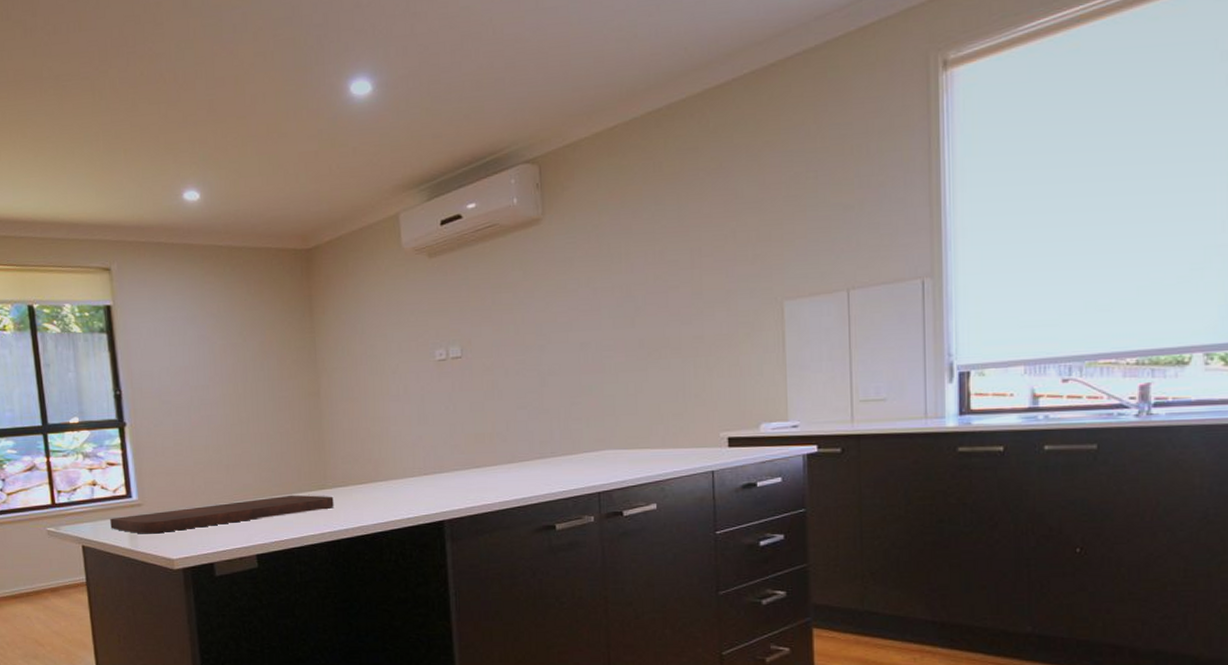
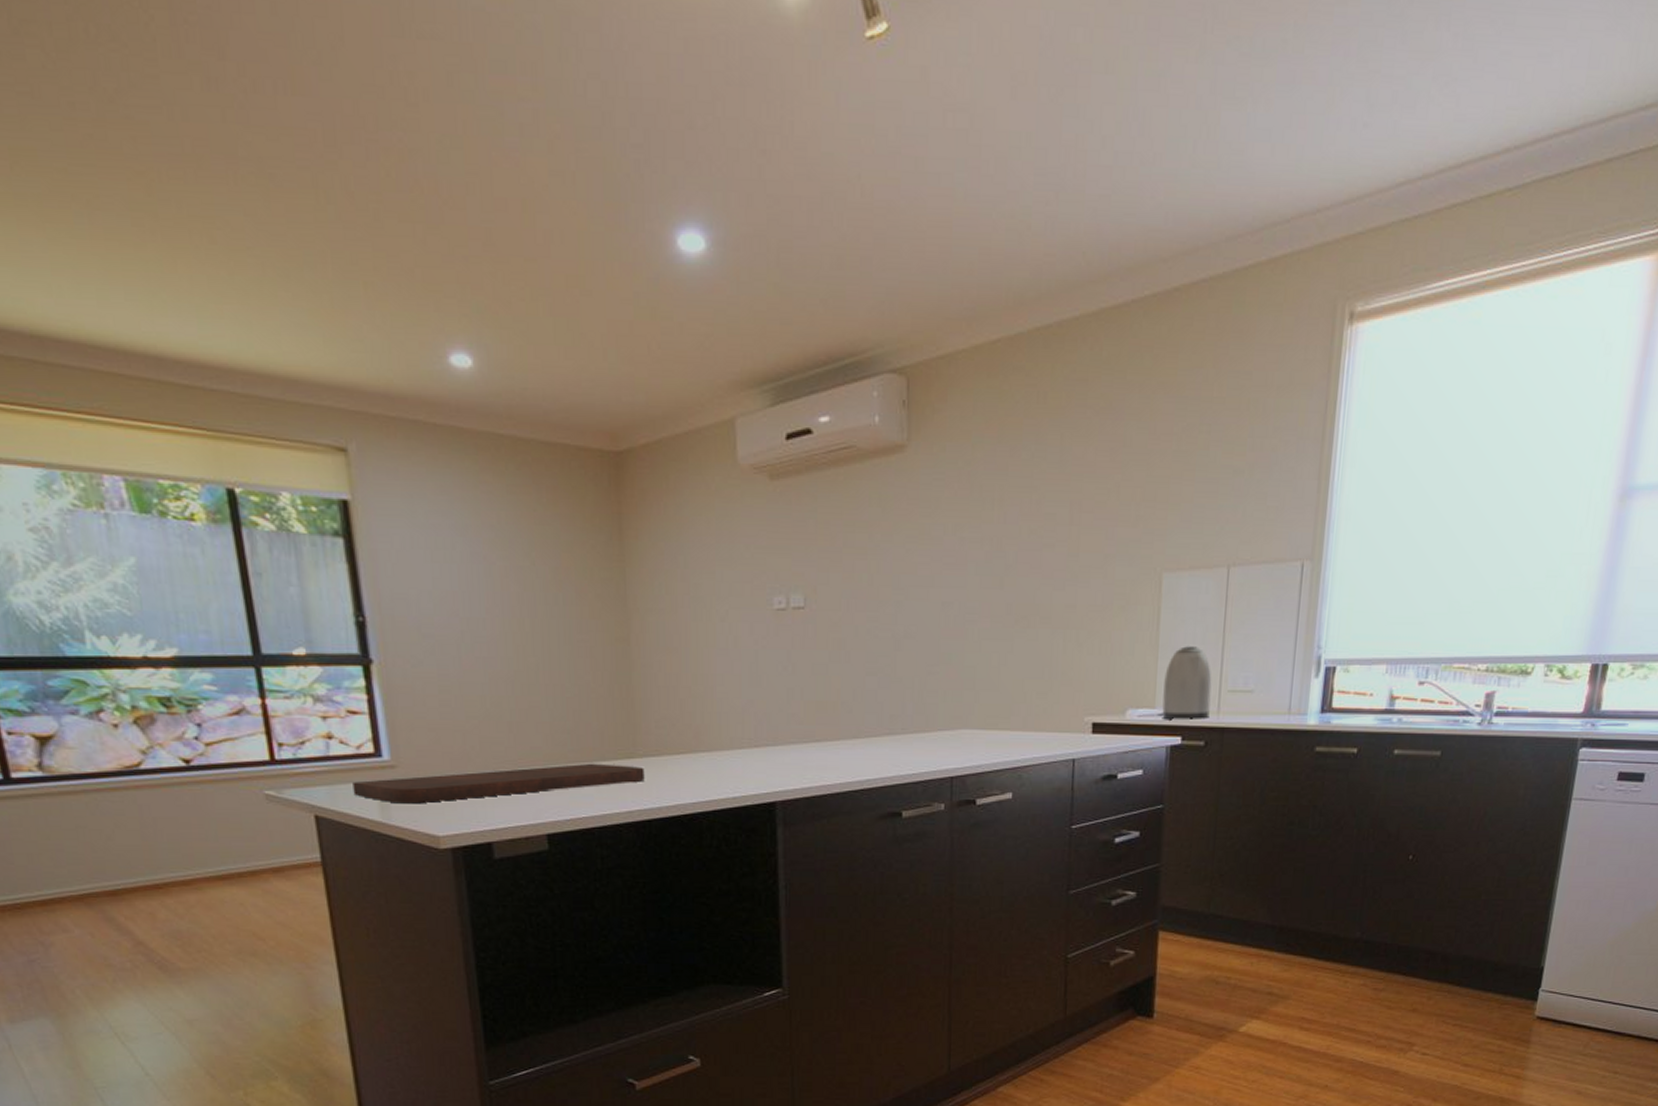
kettle: none [795,363,843,431] -> present [1162,646,1212,721]

